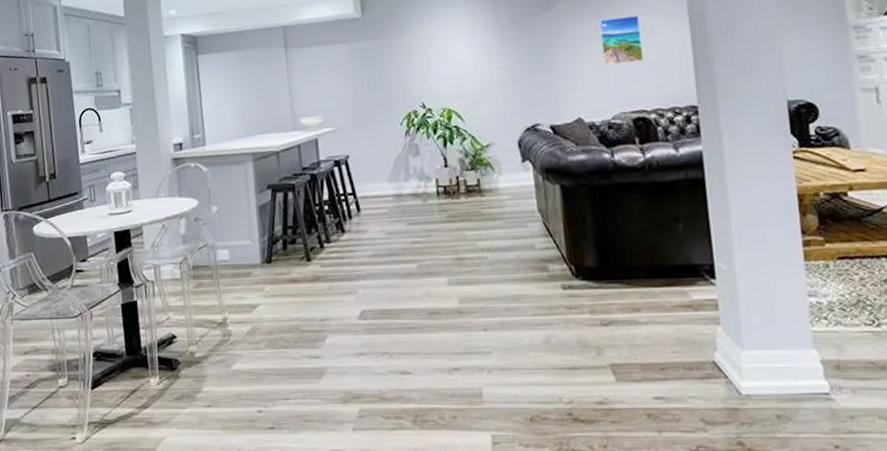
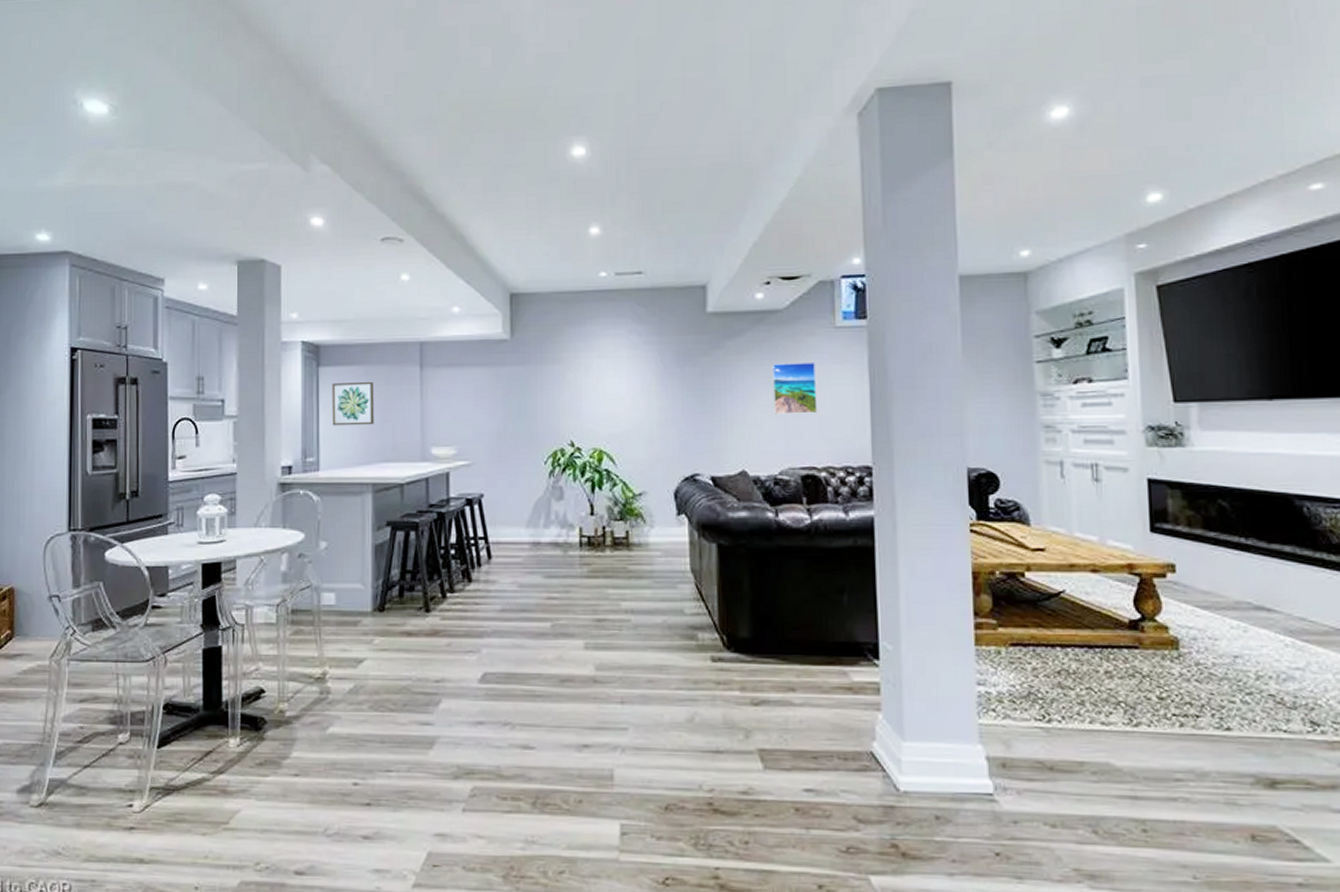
wall art: none [210,64,249,106] -> present [332,381,374,426]

